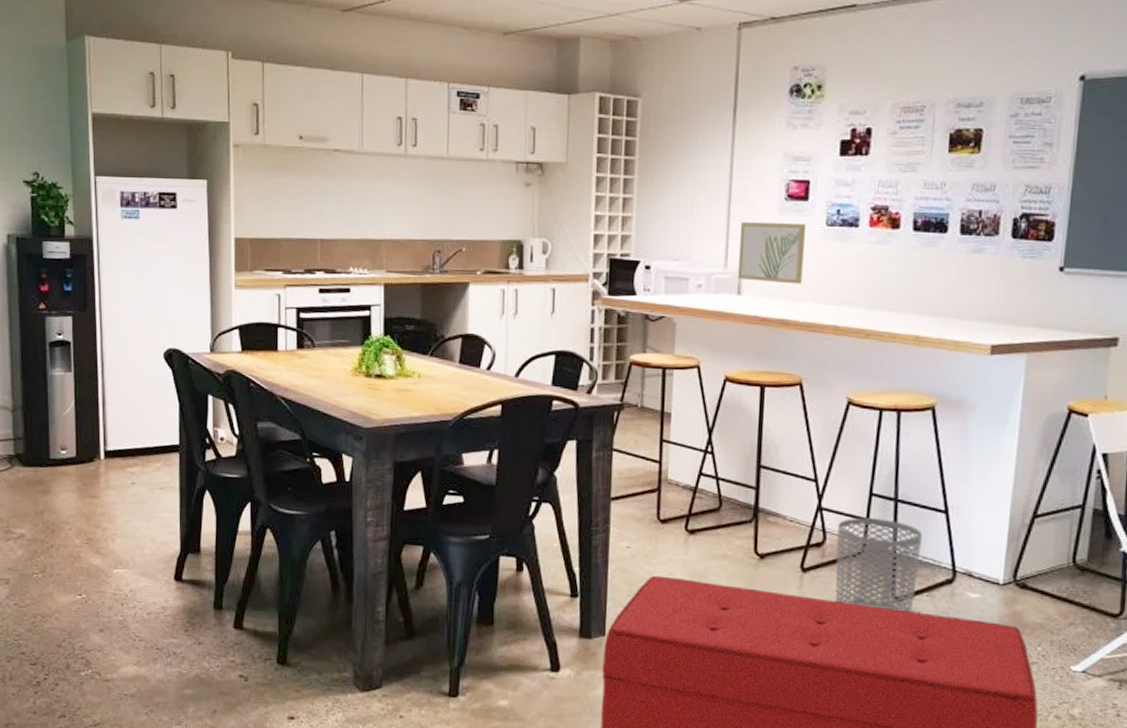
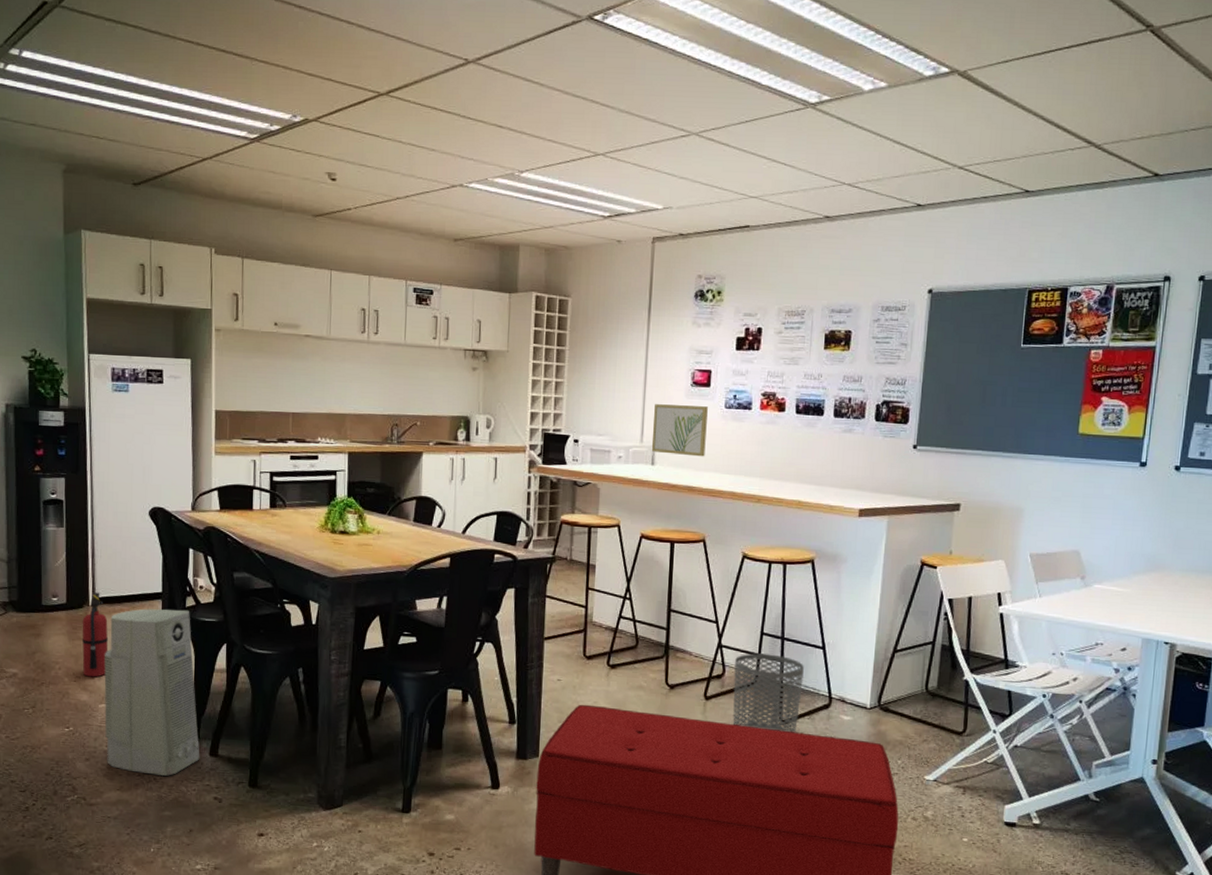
fire extinguisher: none [93,444,122,540] -> present [81,592,109,677]
air purifier: none [118,463,224,650] -> present [104,608,200,776]

